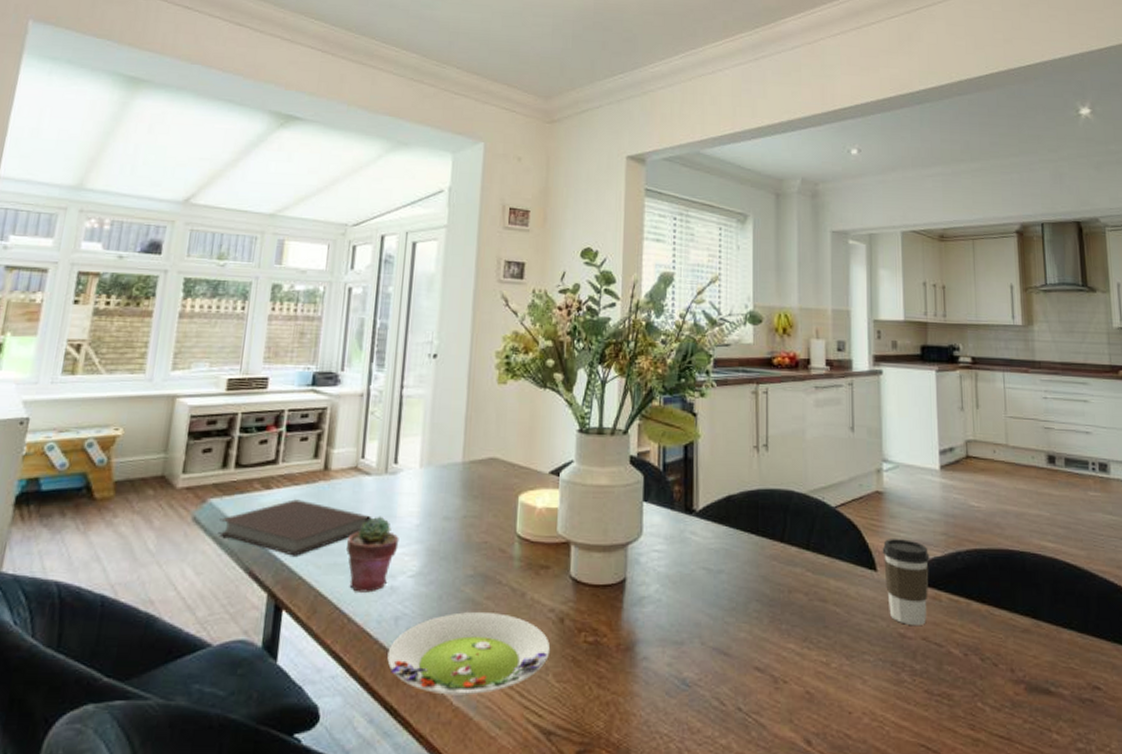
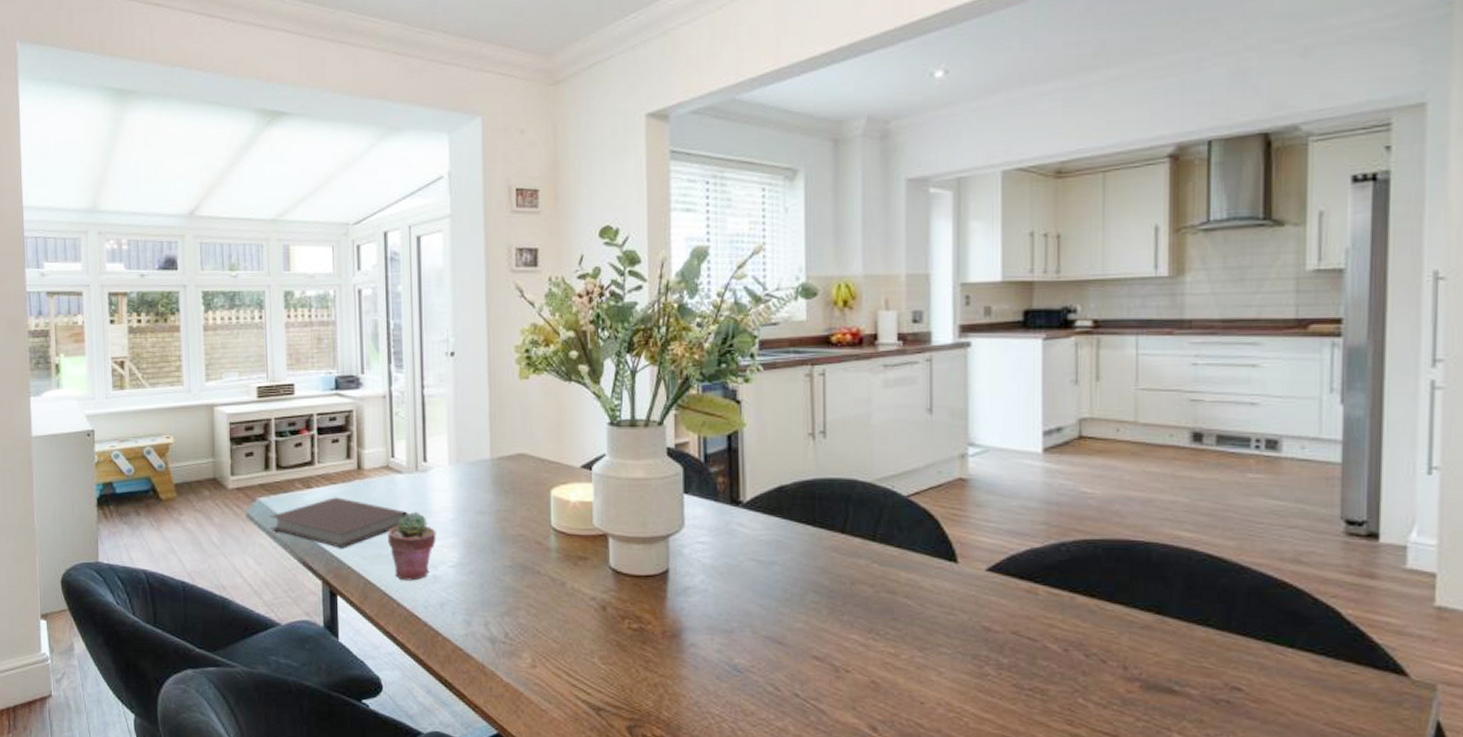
salad plate: present [387,612,551,695] -> none [437,599,595,673]
coffee cup: present [882,539,930,627] -> none [965,529,1025,620]

